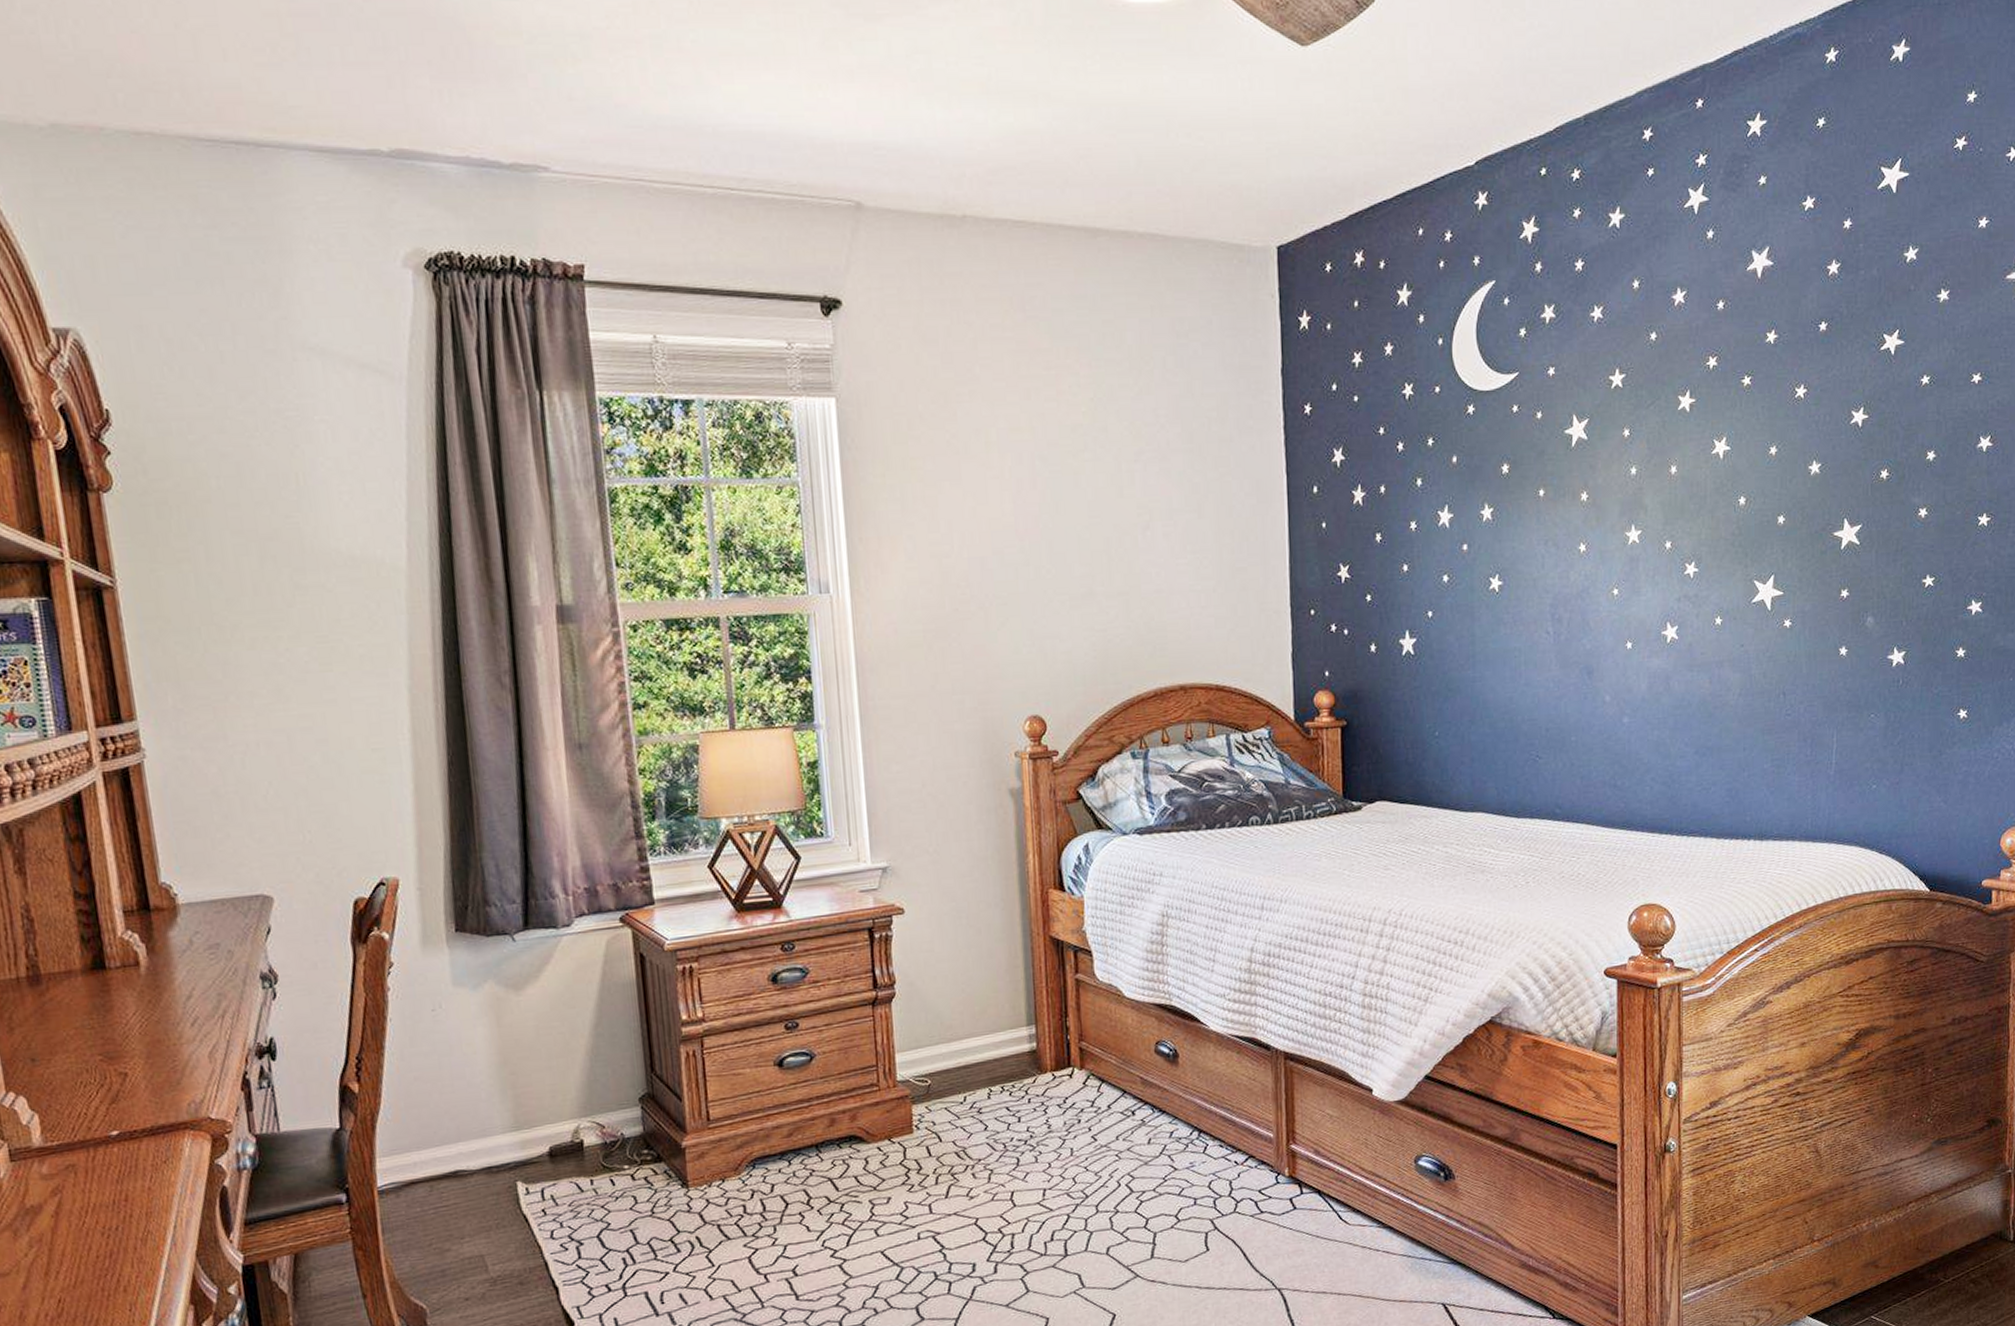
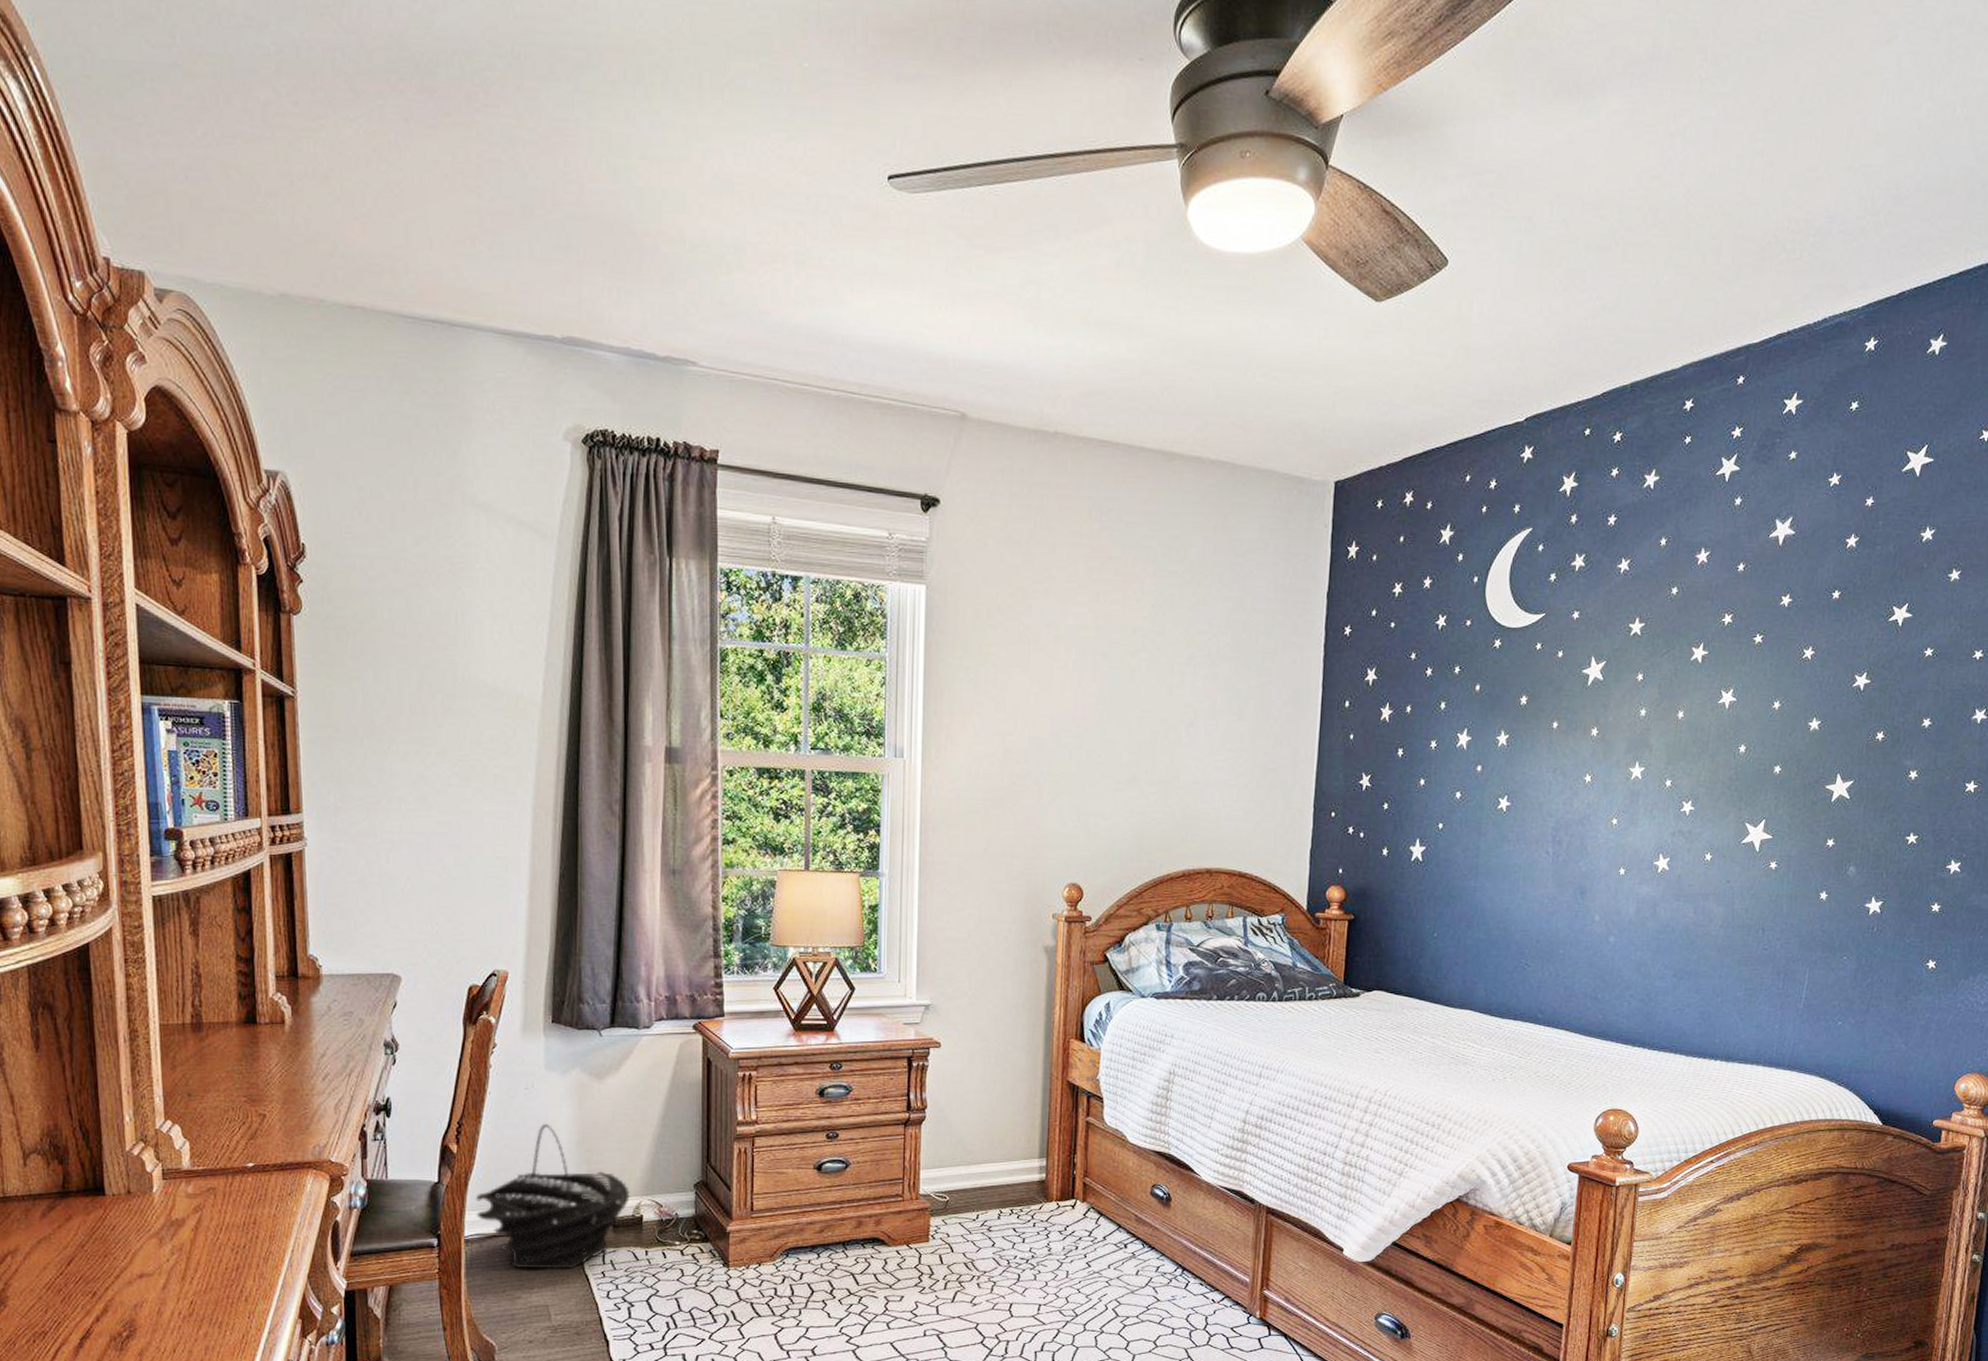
basket: none [385,1047,567,1216] -> present [475,1123,631,1269]

